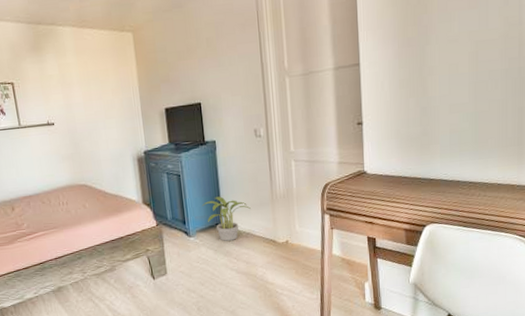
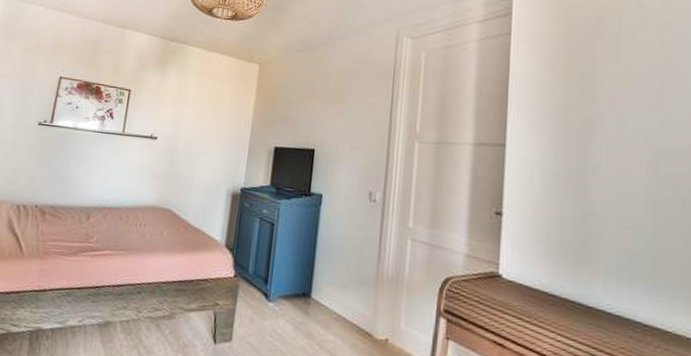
potted plant: present [202,196,251,241] -> none [291,260,349,320]

